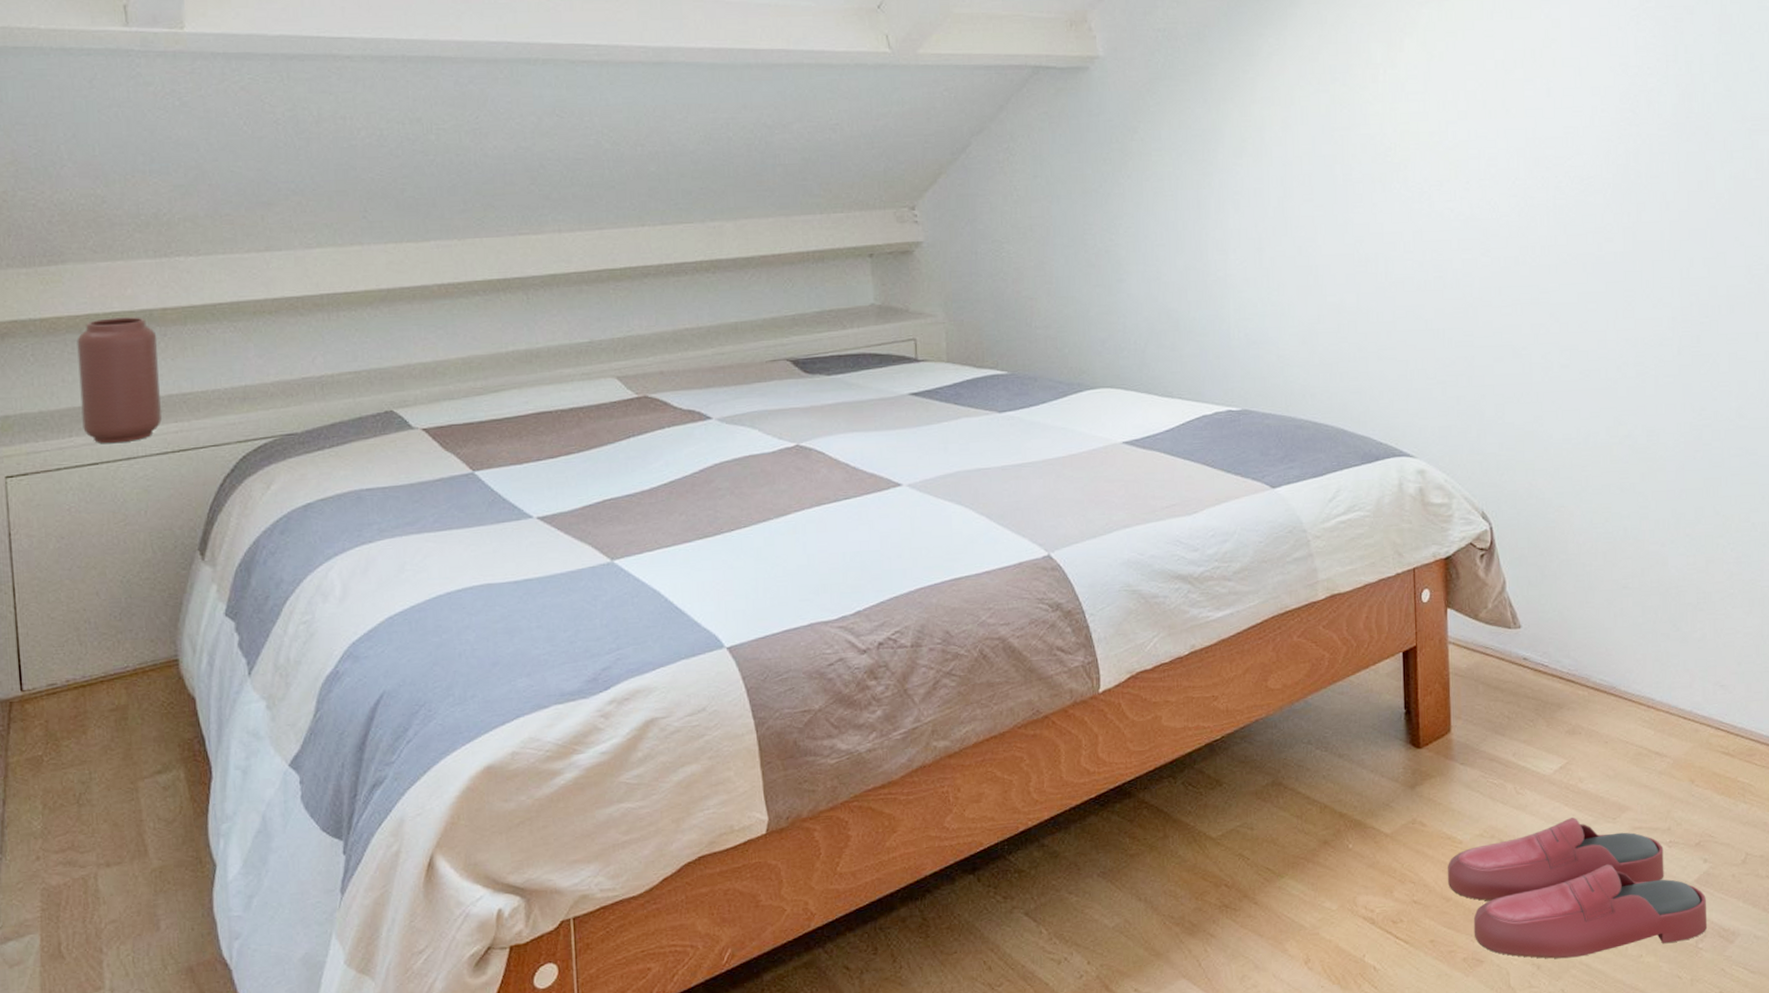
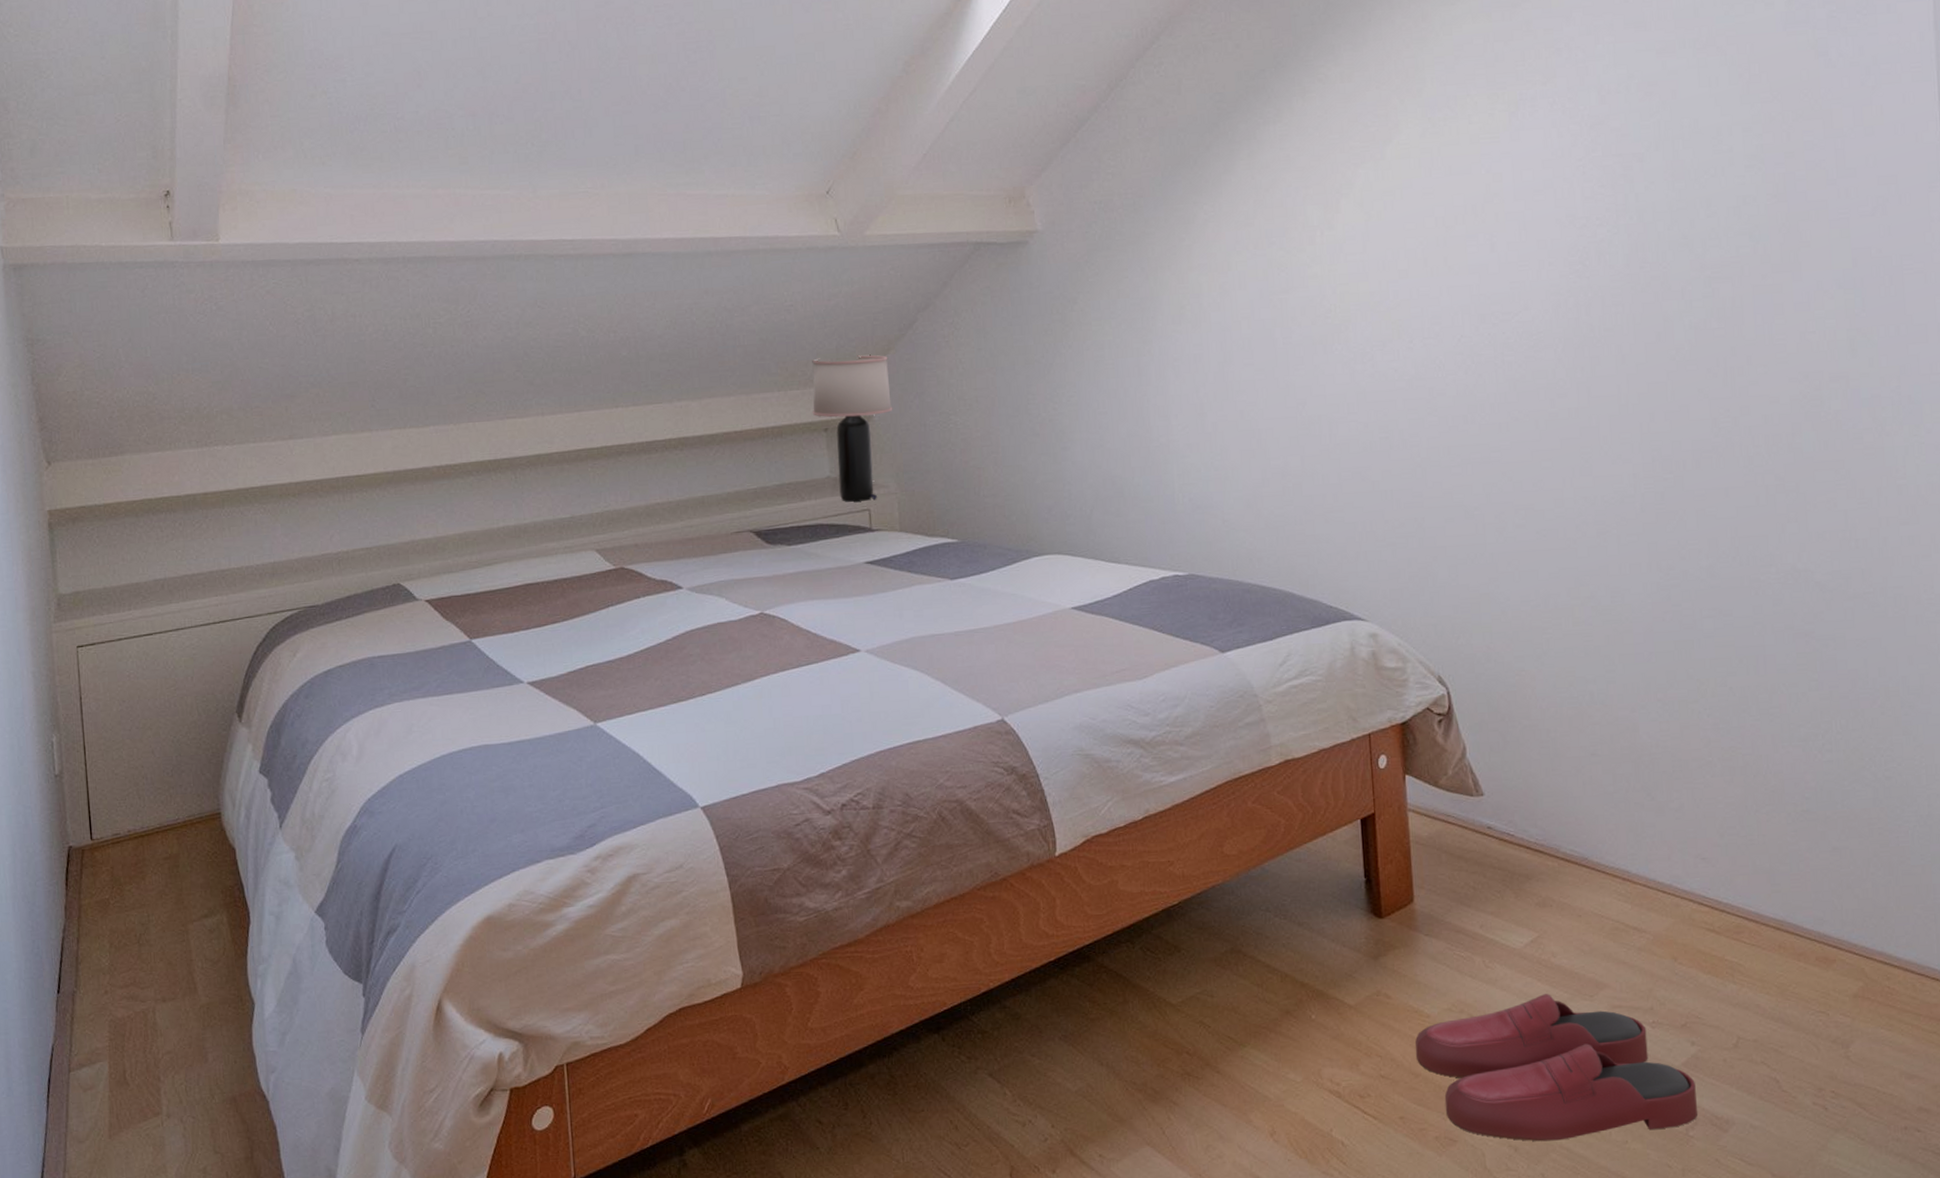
vase: present [77,317,162,444] -> none [134,501,204,616]
table lamp: none [856,178,943,331] -> present [812,354,893,502]

